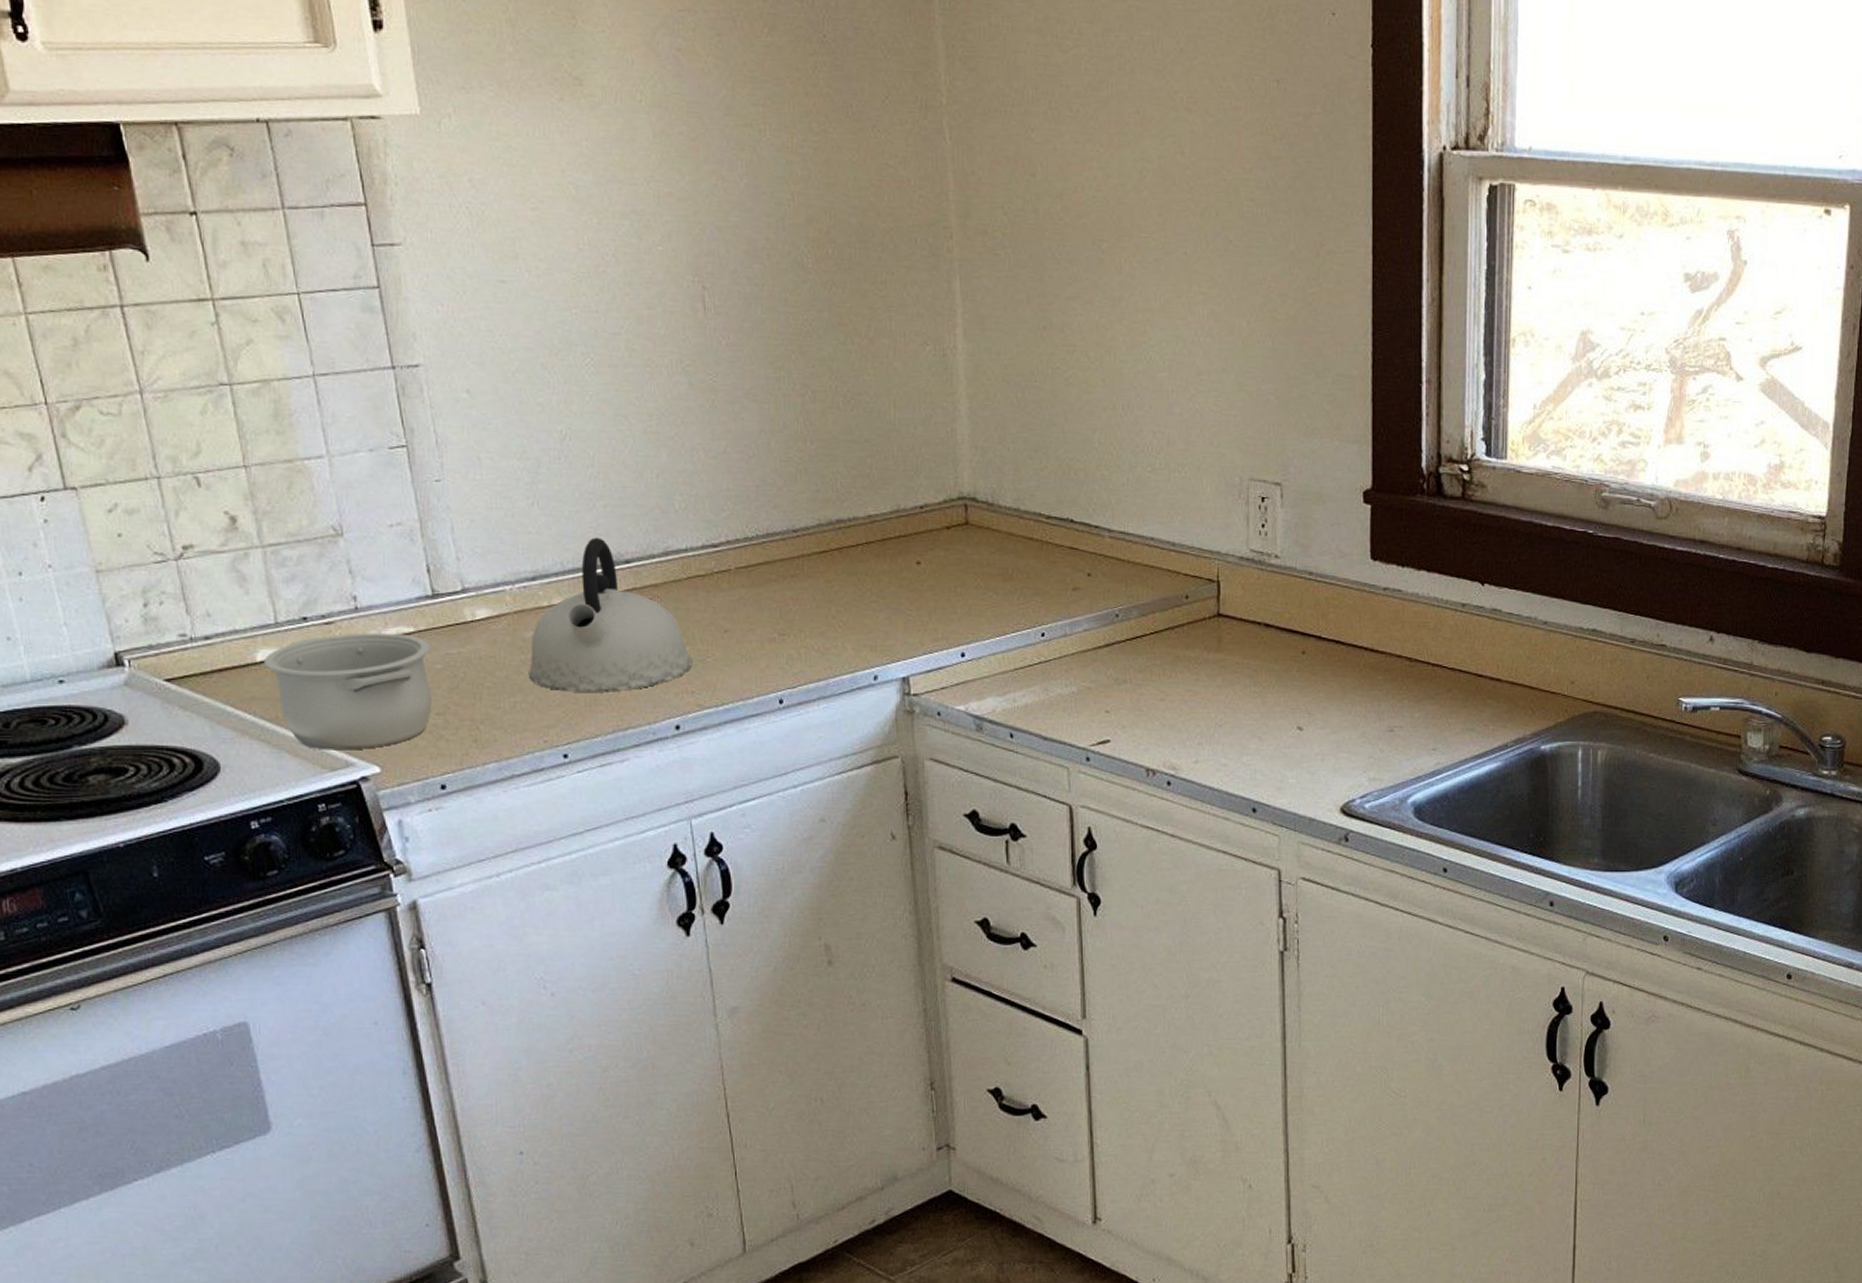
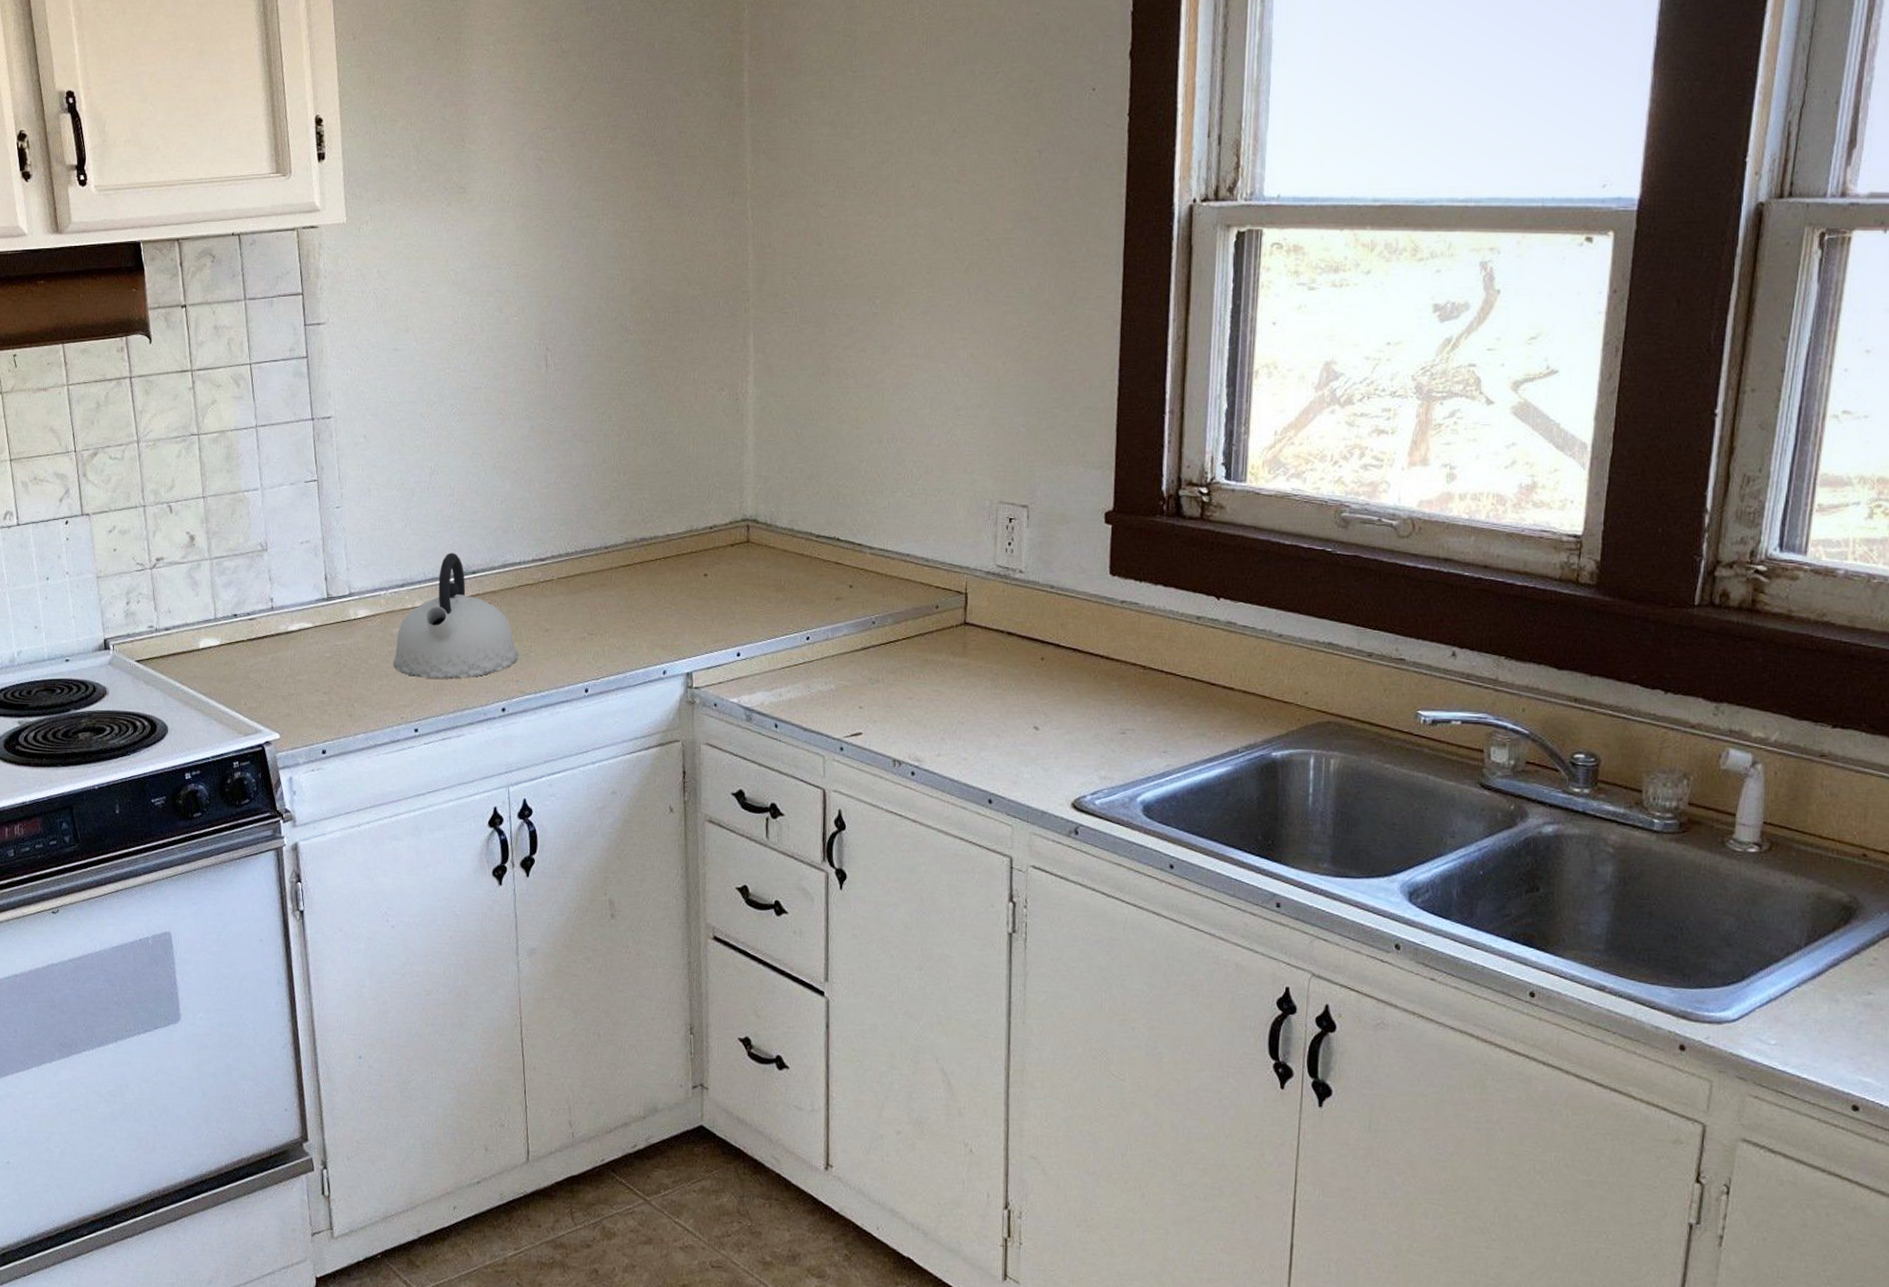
cooking pot: present [263,633,432,751] -> none [204,627,323,720]

